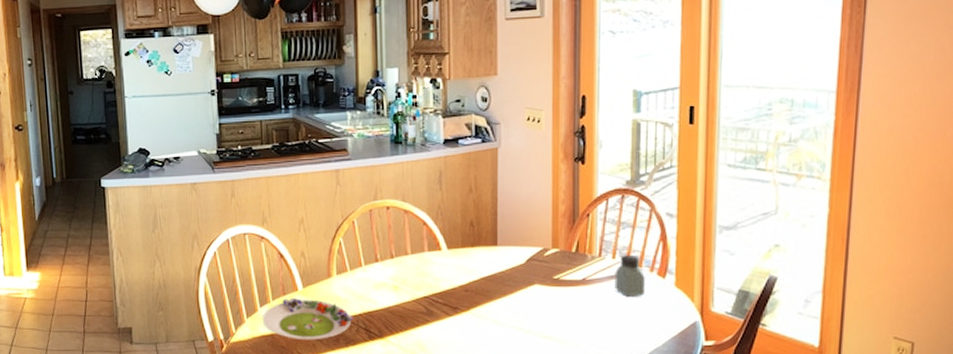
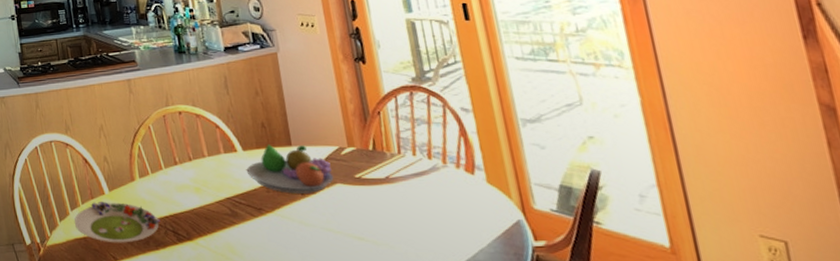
fruit bowl: none [448,243,533,293] -> present [246,144,334,194]
saltshaker: present [615,254,645,296] -> none [418,151,455,194]

